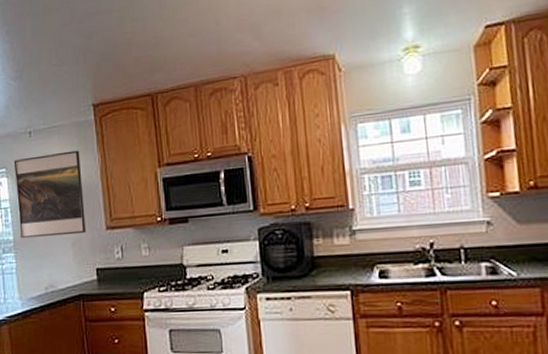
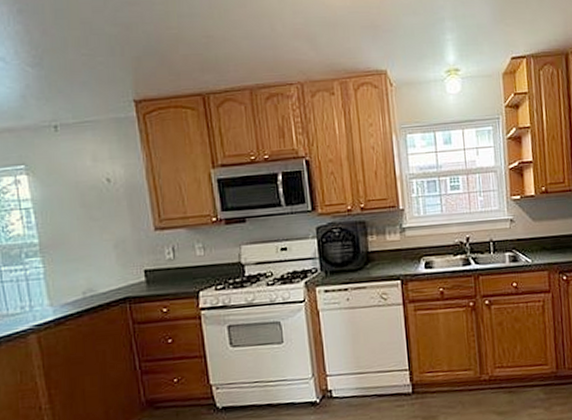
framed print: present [14,150,87,239] -> none [35,148,131,242]

